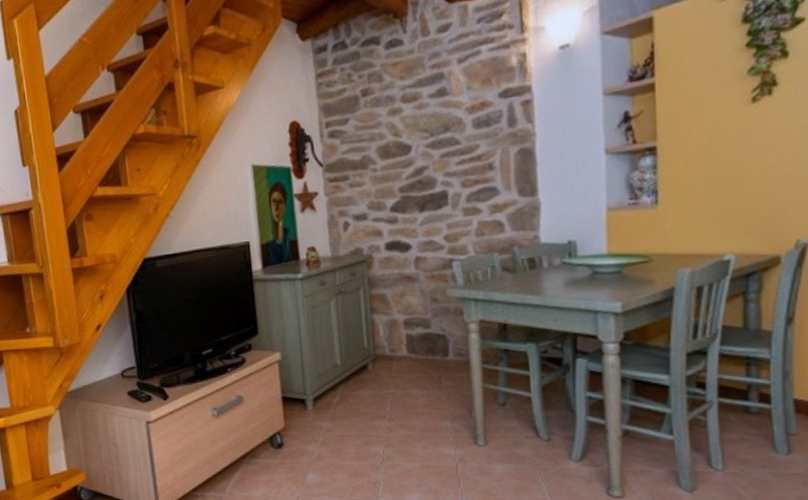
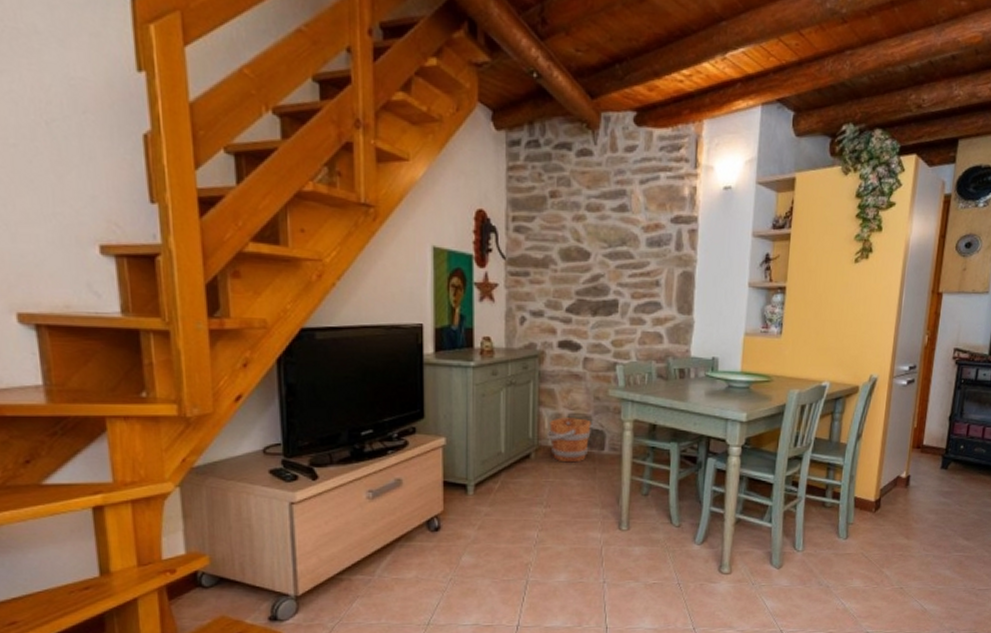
bucket: none [382,323,432,372] -> present [546,417,591,463]

